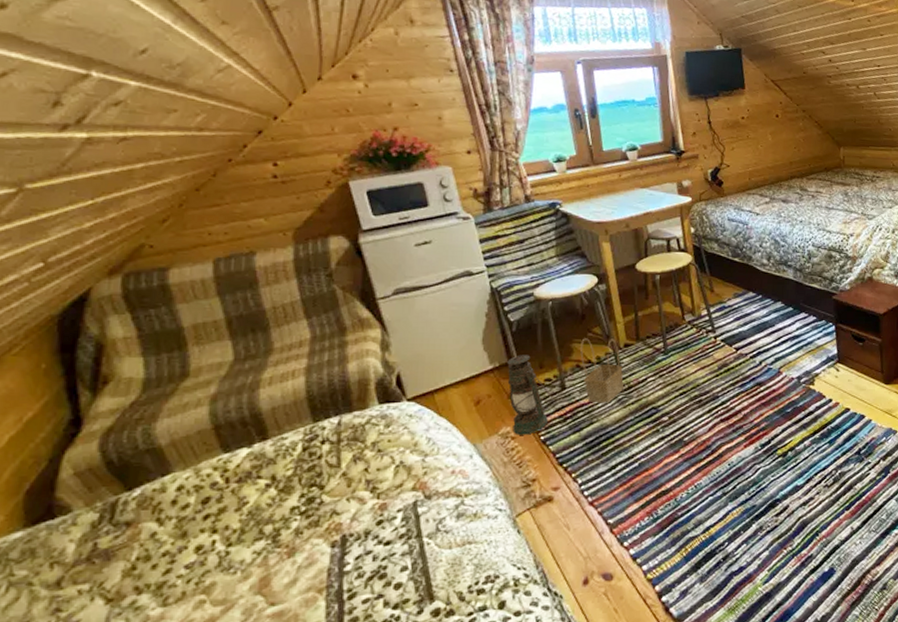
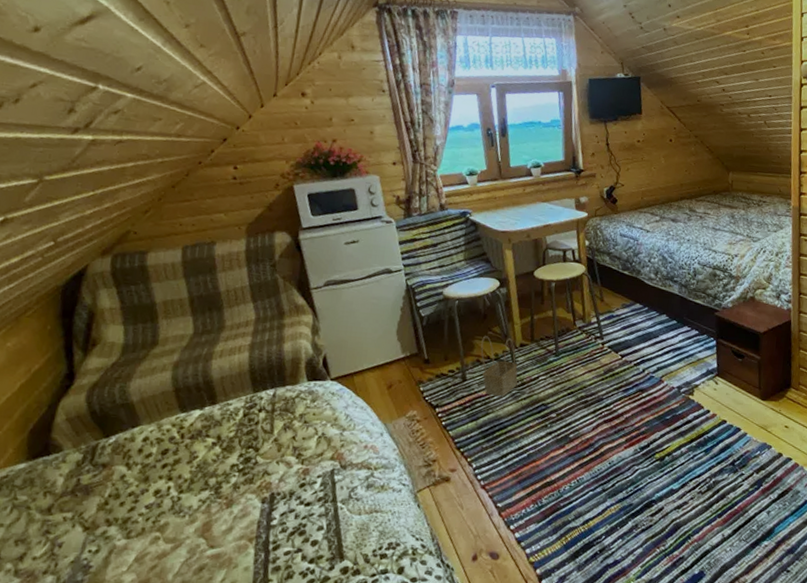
lantern: present [507,355,553,435] -> none [416,347,455,419]

